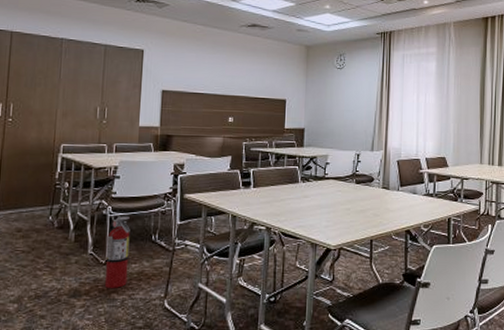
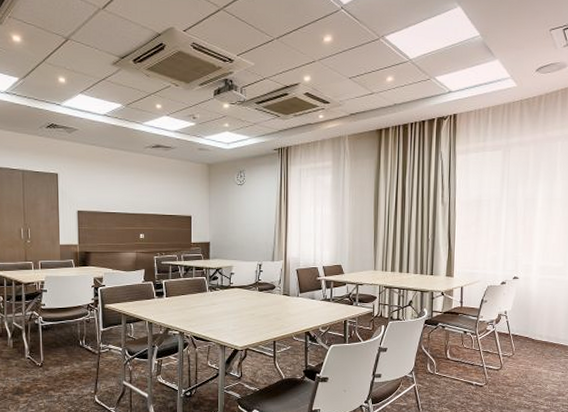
fire extinguisher: present [105,213,130,288] -> none [41,322,62,386]

